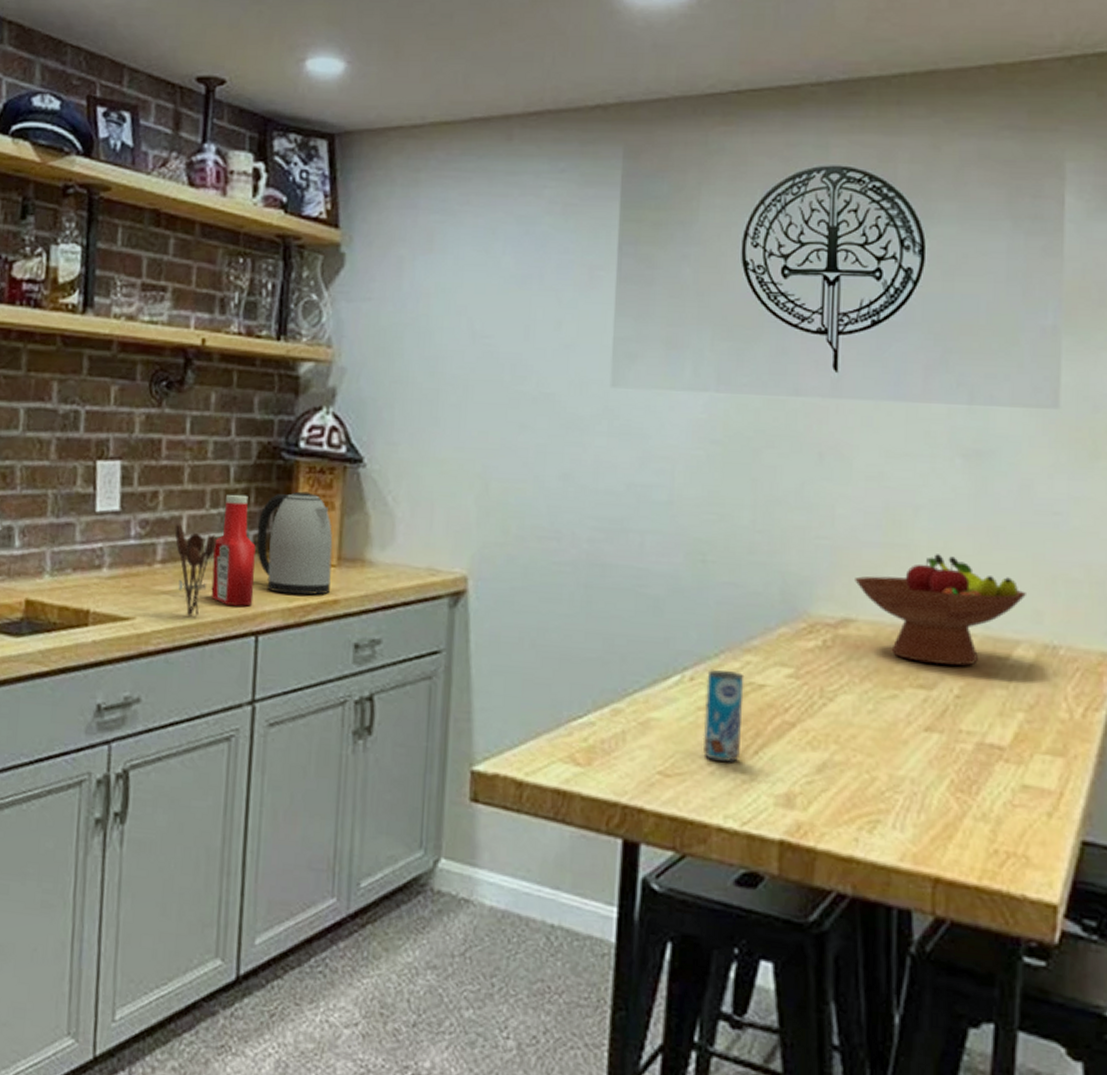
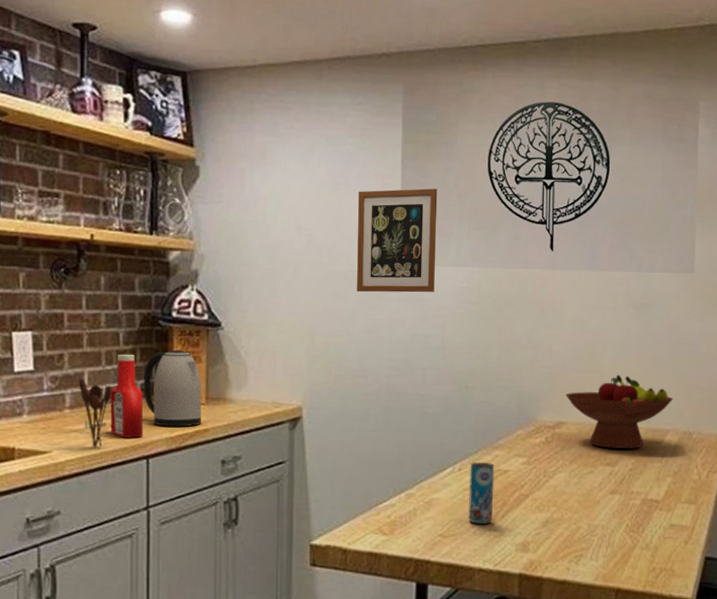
picture frame: none [550,283,669,426] -> present [357,188,438,293]

